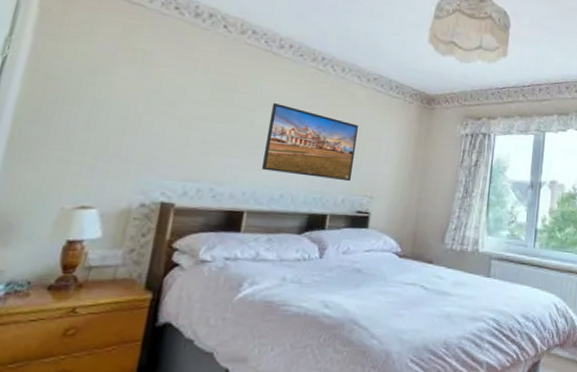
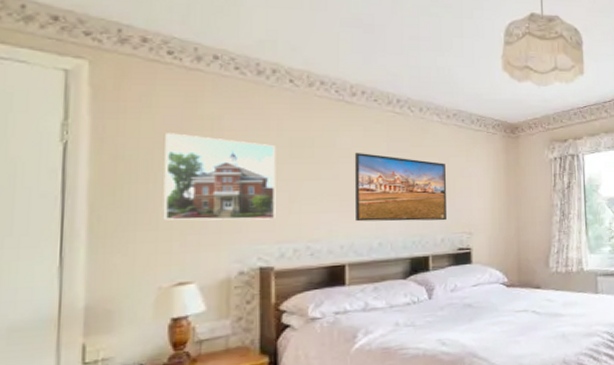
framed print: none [79,60,199,157] -> present [162,133,276,221]

